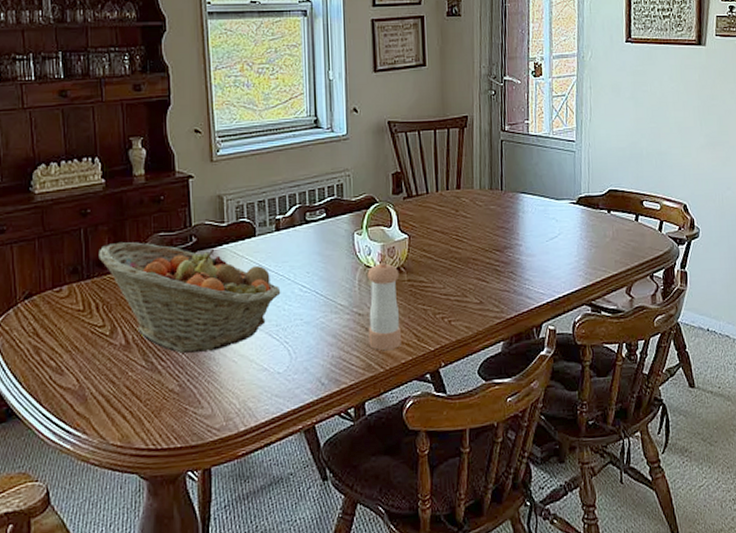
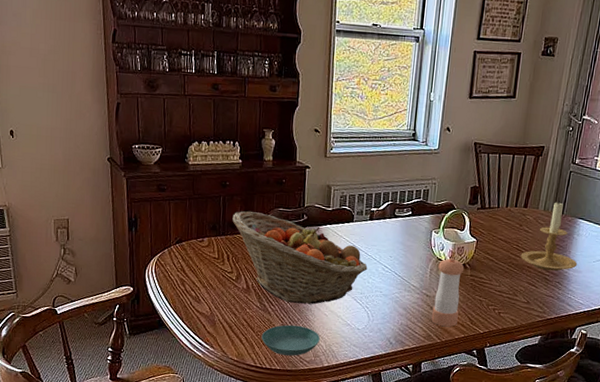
saucer: none [152,382,231,427] -> present [261,324,320,356]
candle holder: none [463,174,529,260] -> present [520,200,578,272]

